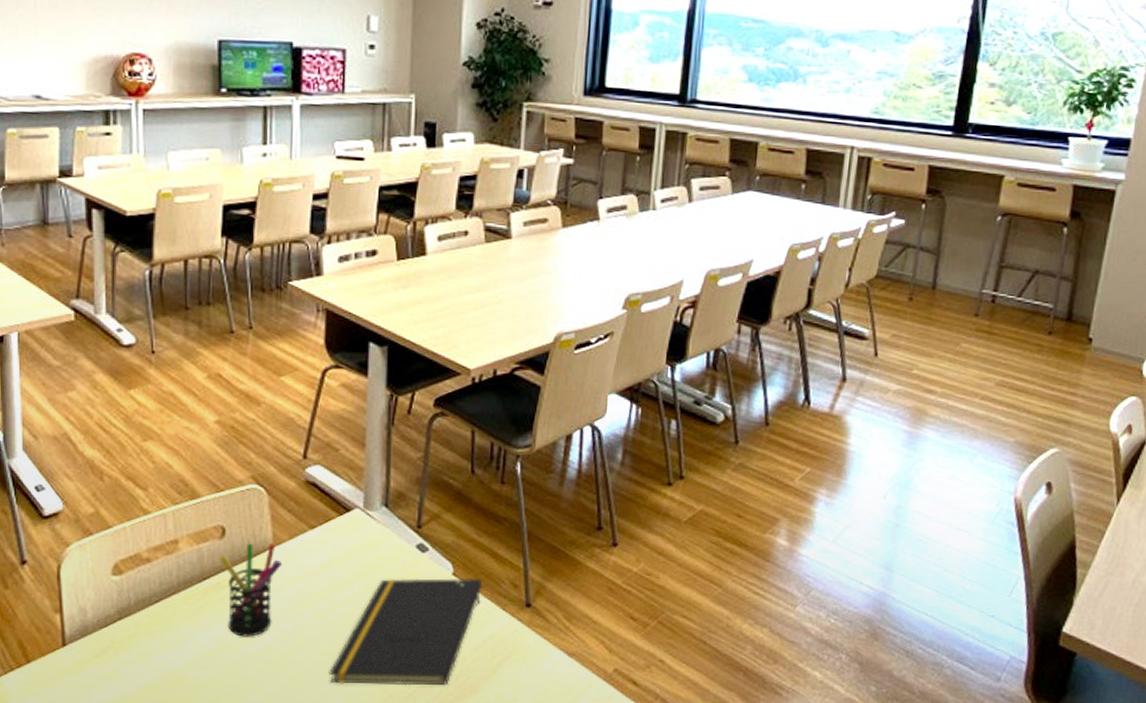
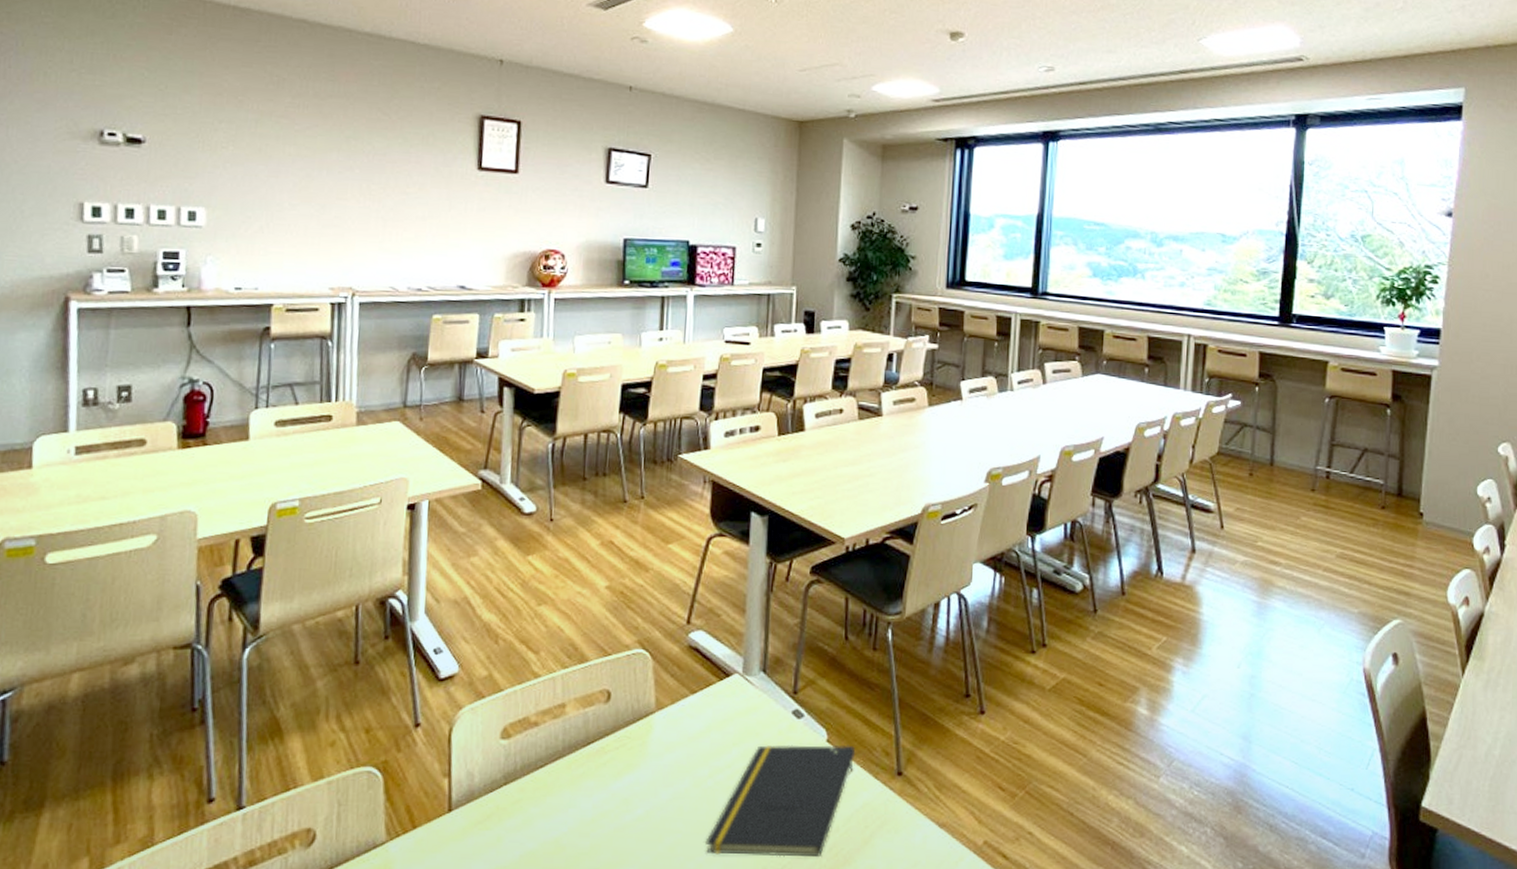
pen holder: present [219,543,282,637] -> none [603,708,663,804]

